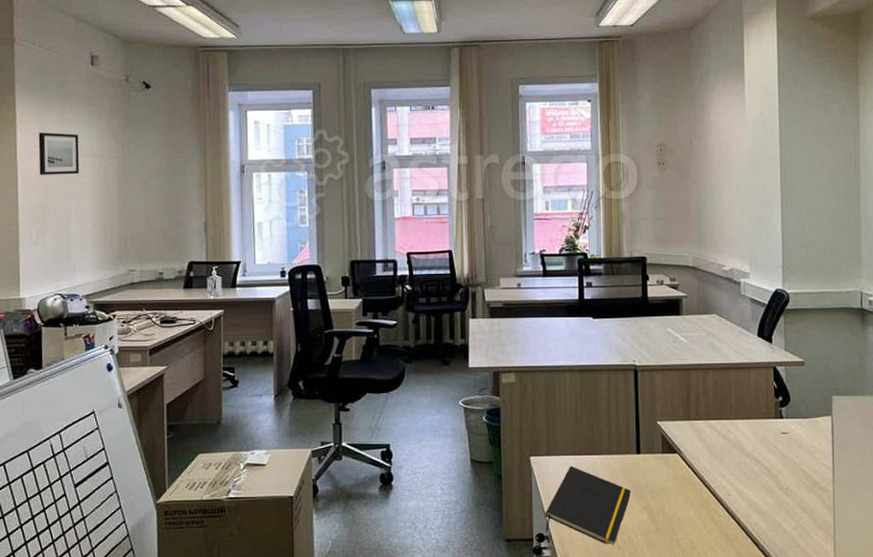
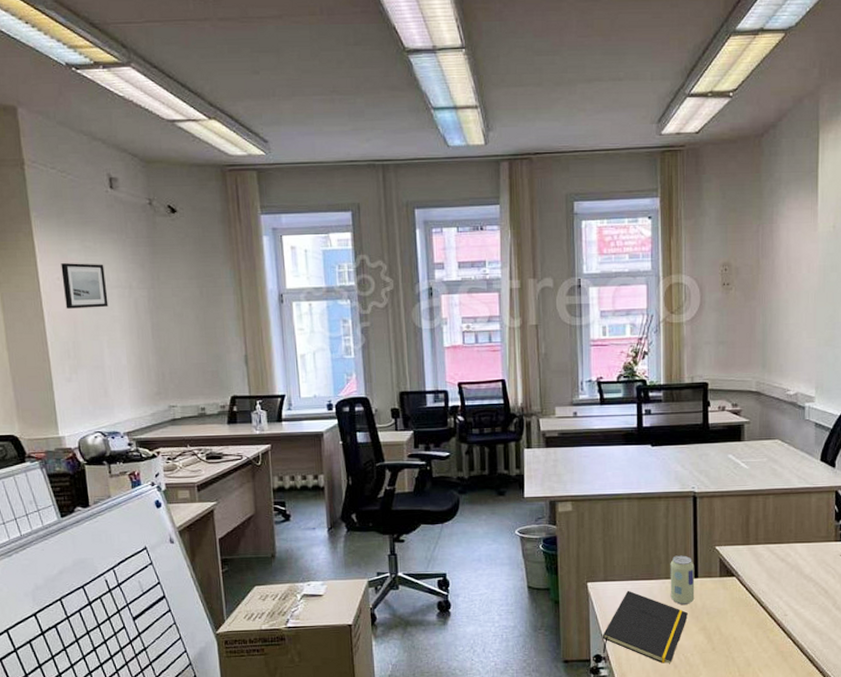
beverage can: none [612,430,638,481] -> present [670,555,695,604]

